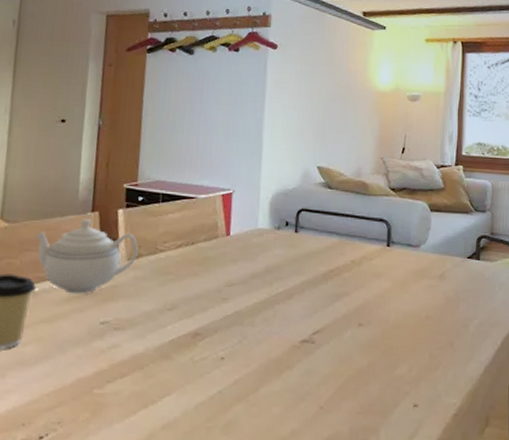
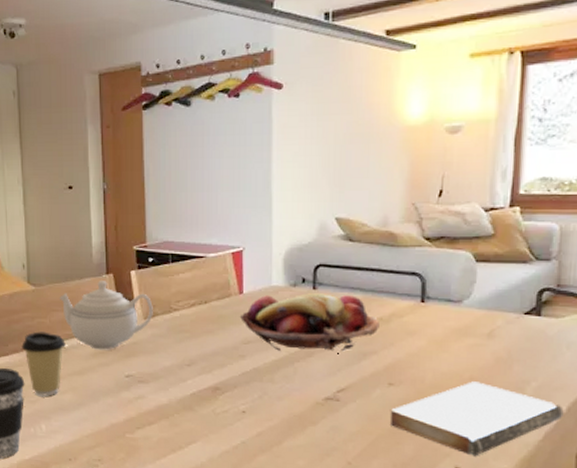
fruit basket: none [224,236,352,294] -> present [239,293,380,352]
book: none [360,320,499,393] -> present [391,381,564,456]

